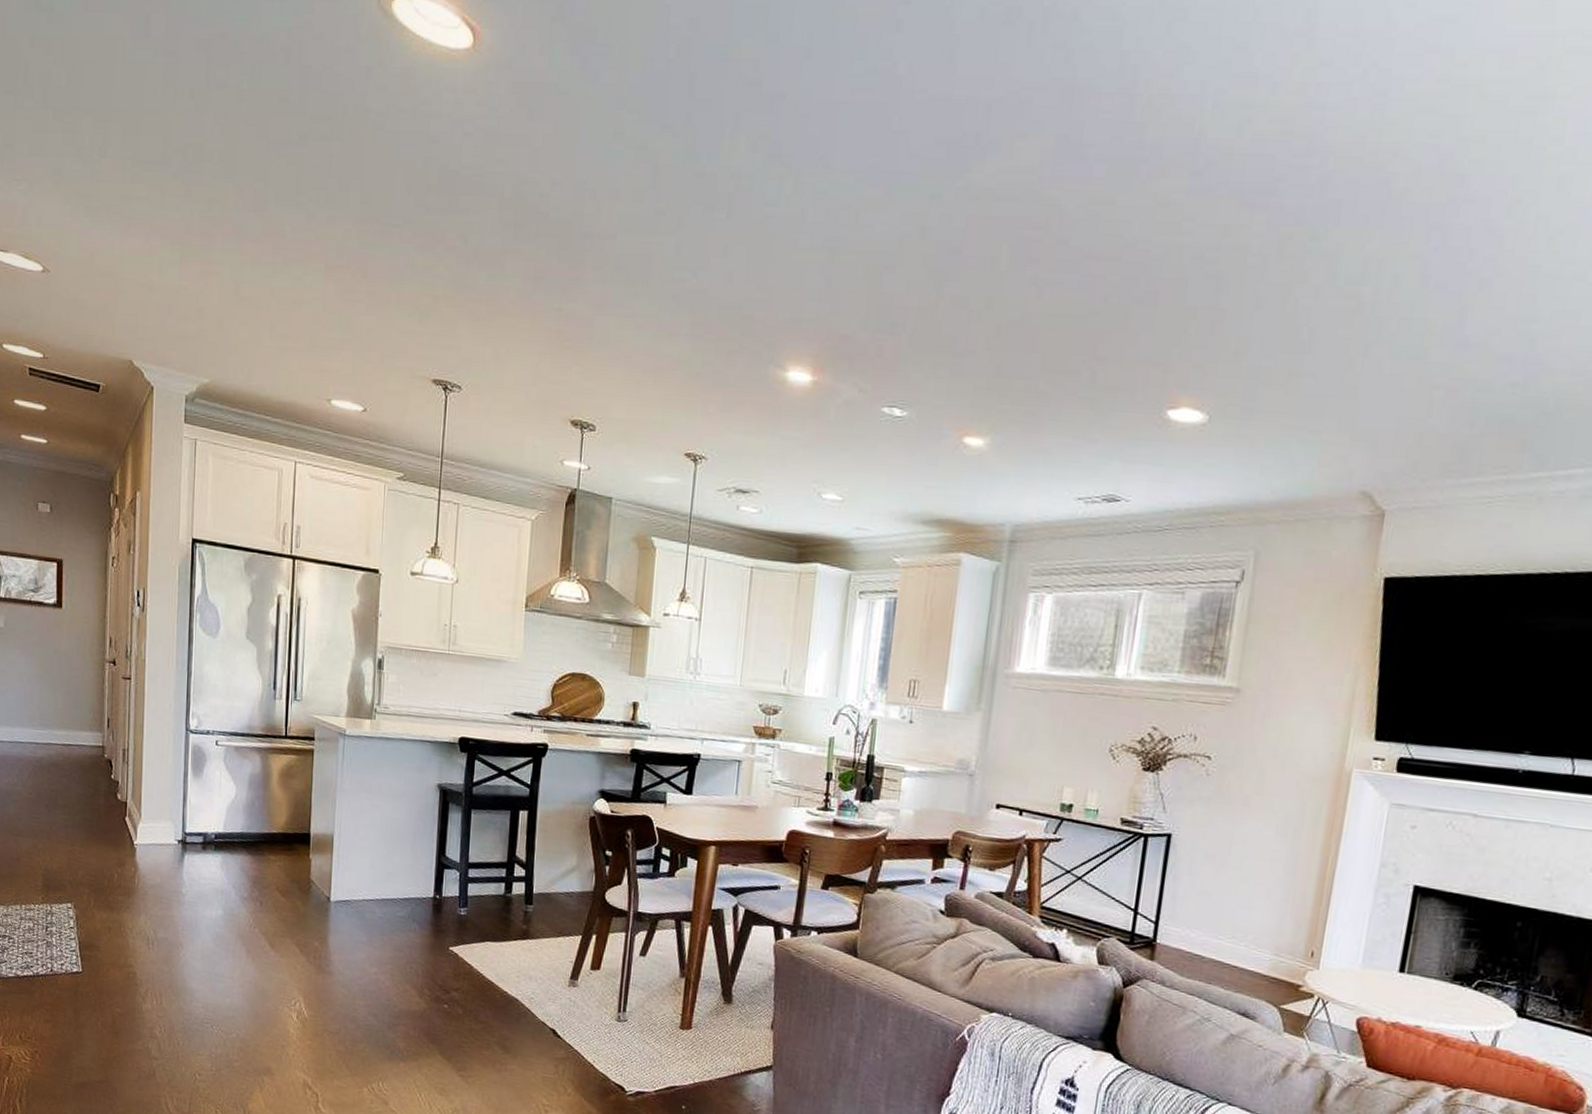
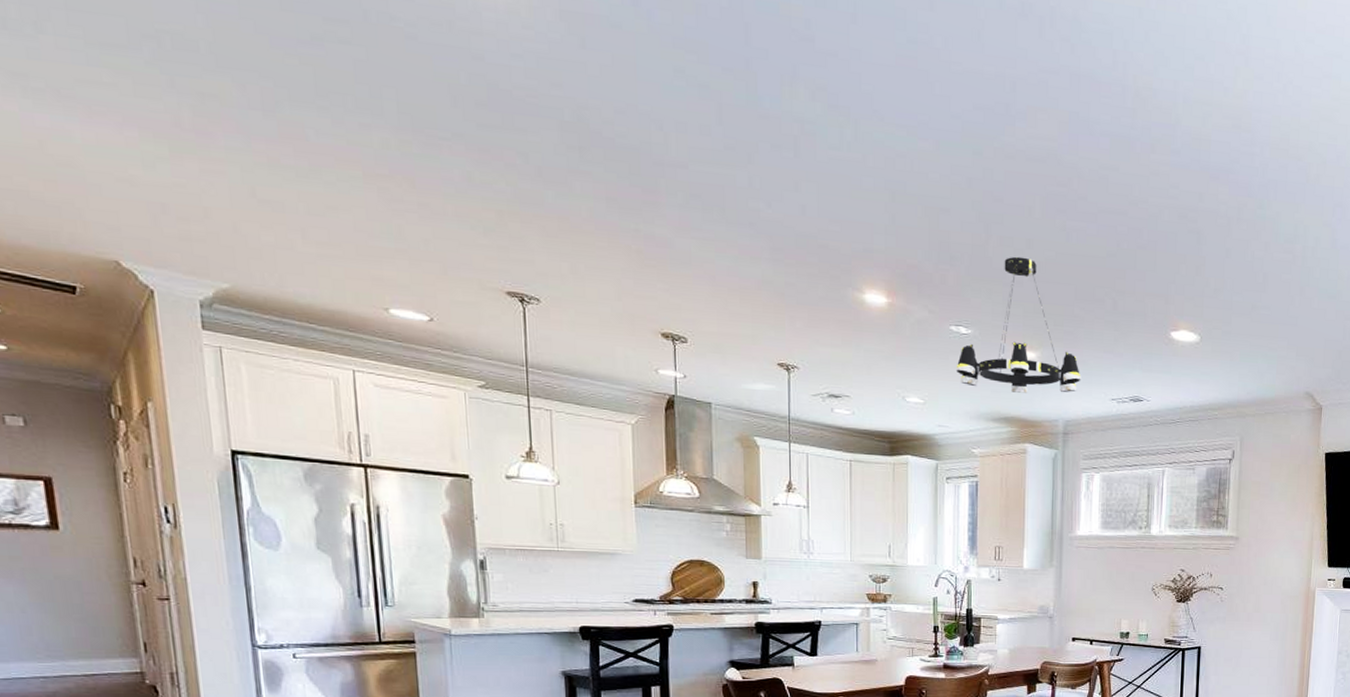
chandelier: none [883,319,1040,490] -> present [956,256,1081,393]

